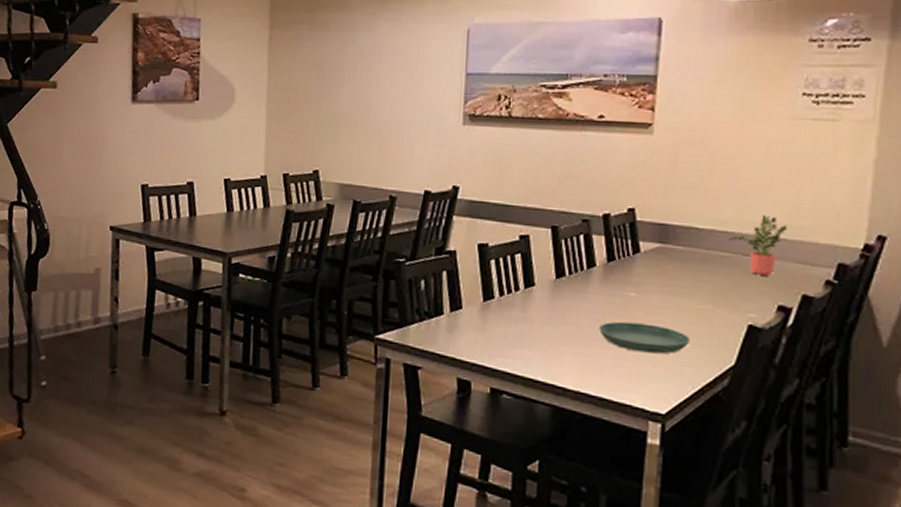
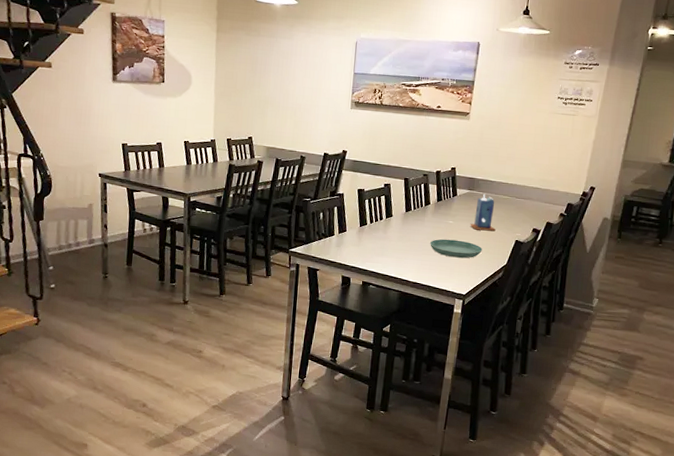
candle: none [665,249,711,310] -> present [470,194,496,232]
potted plant: present [729,215,788,276] -> none [509,173,542,210]

